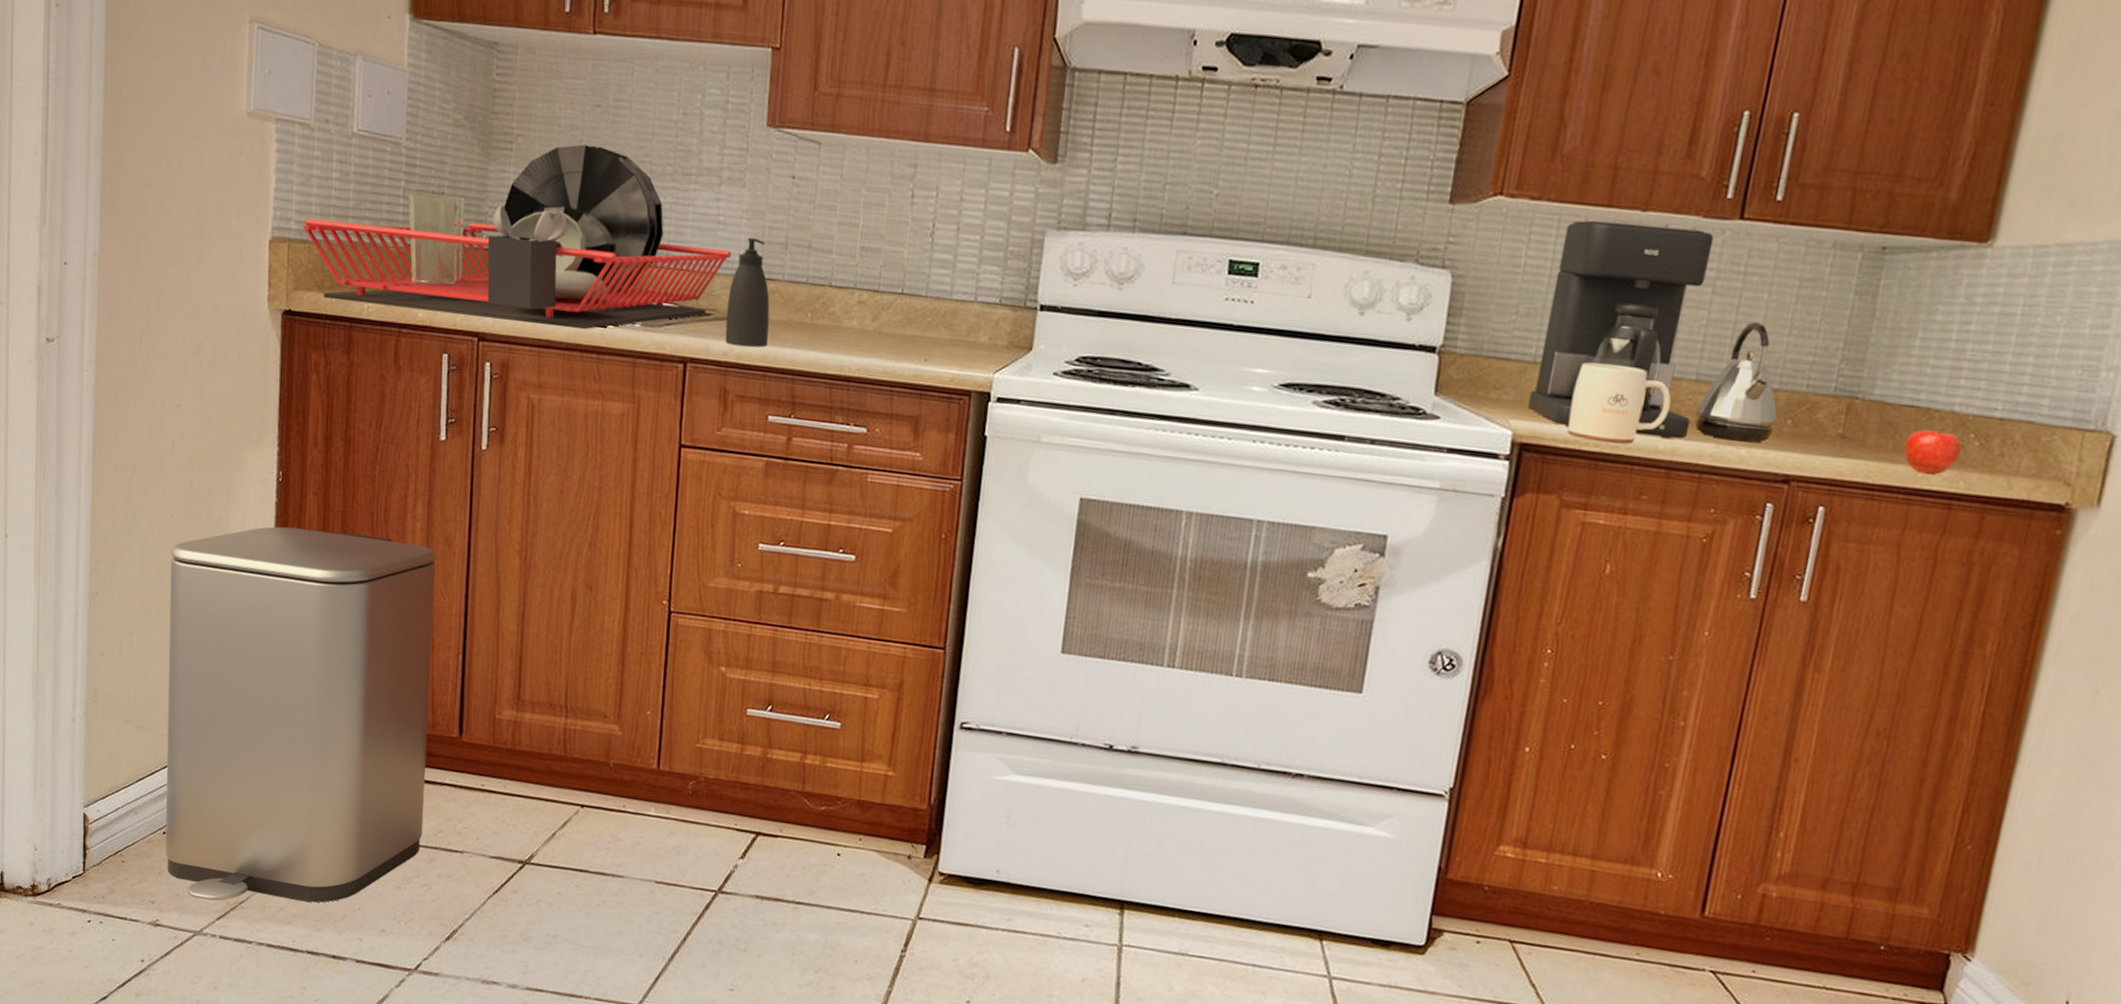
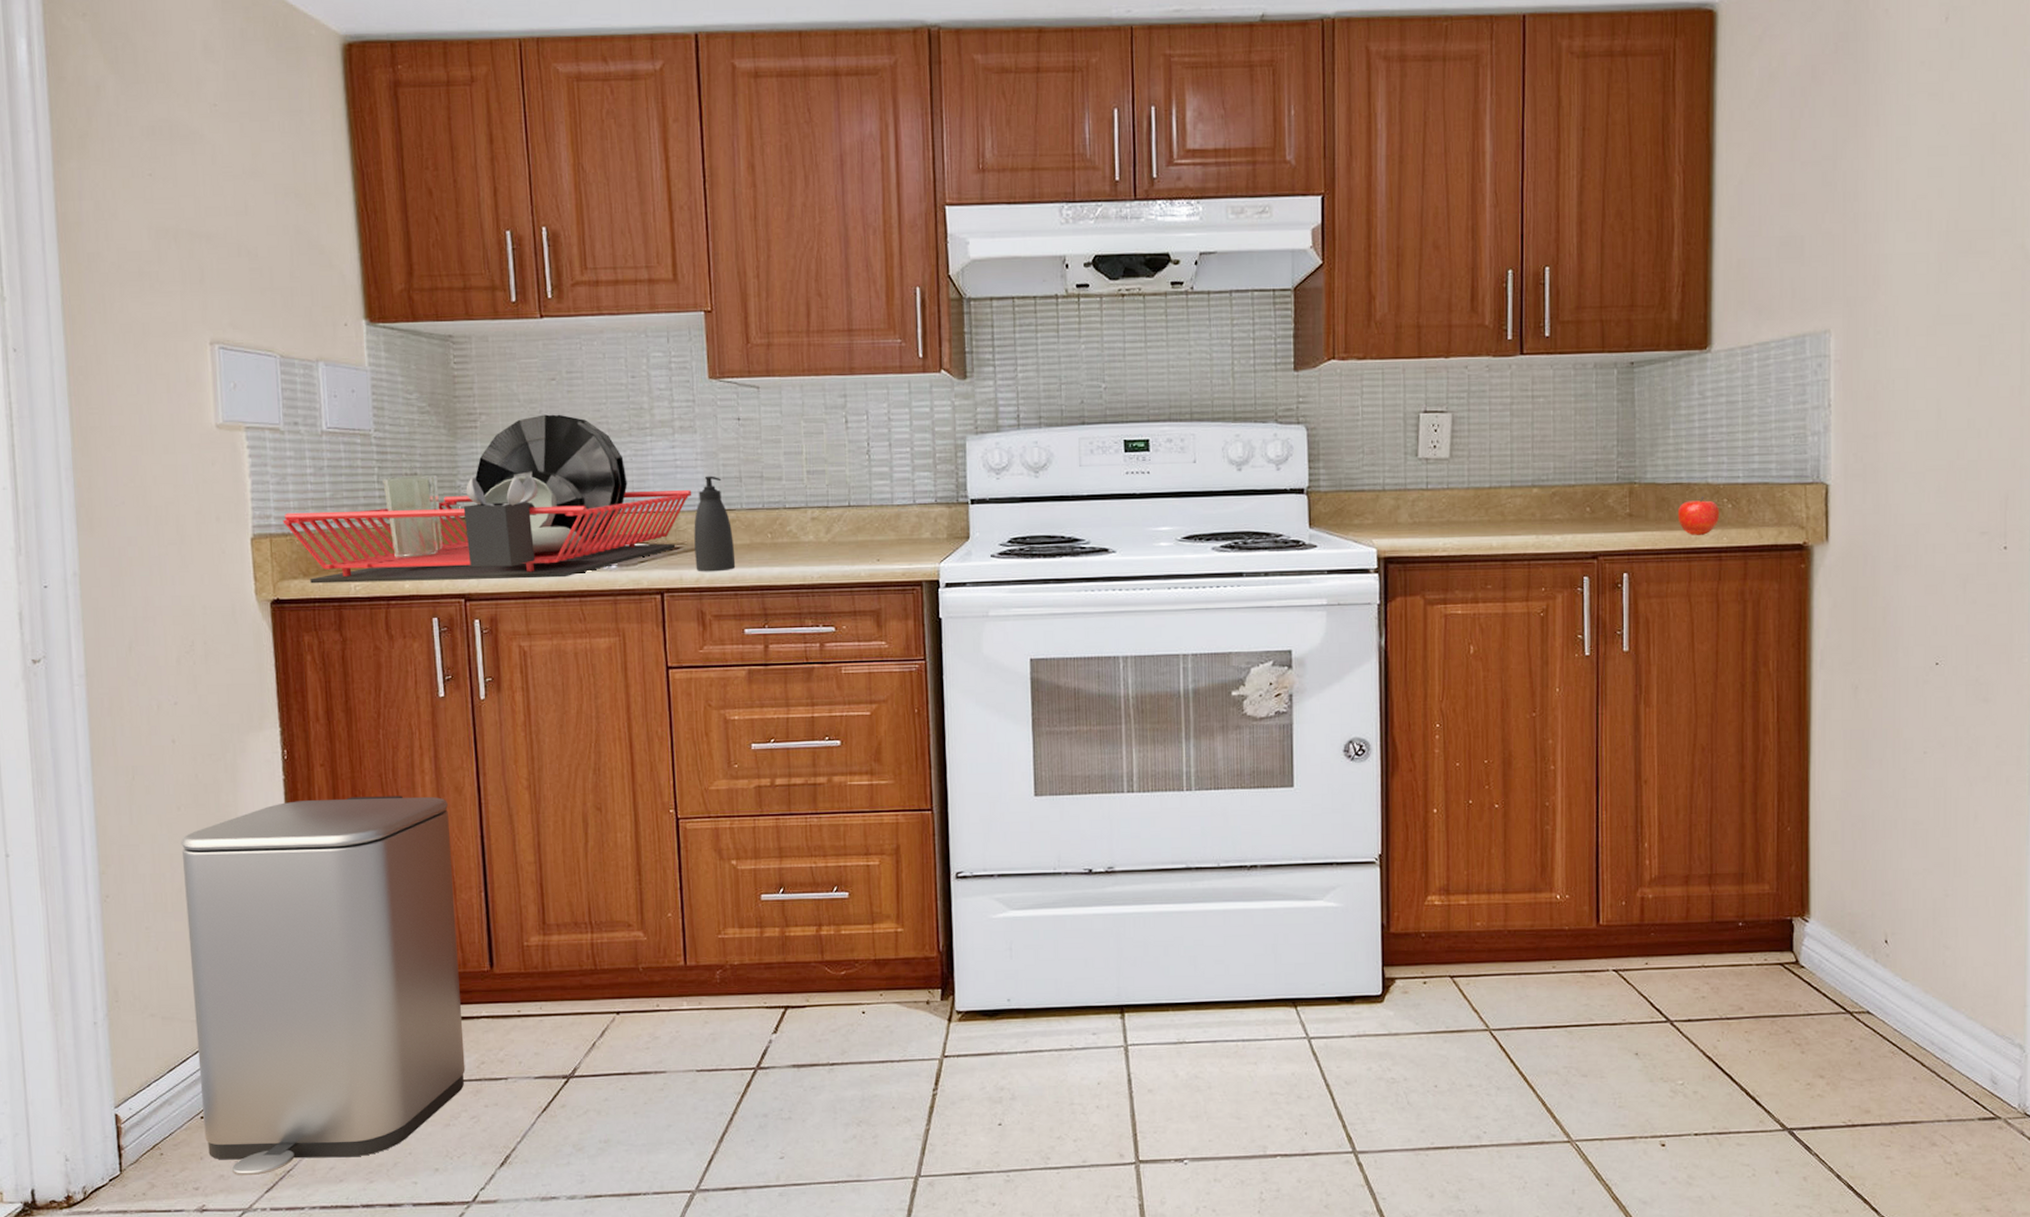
coffee maker: present [1527,220,1714,440] -> none [1385,367,1514,540]
mug: present [1567,362,1672,445] -> none [1418,482,1495,548]
kettle: present [1694,322,1778,443] -> none [1515,434,1579,531]

